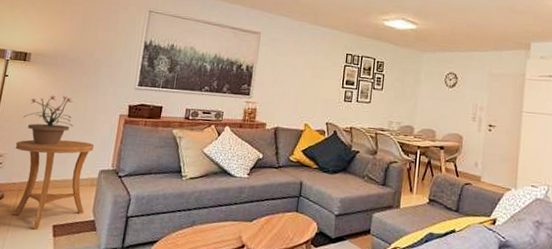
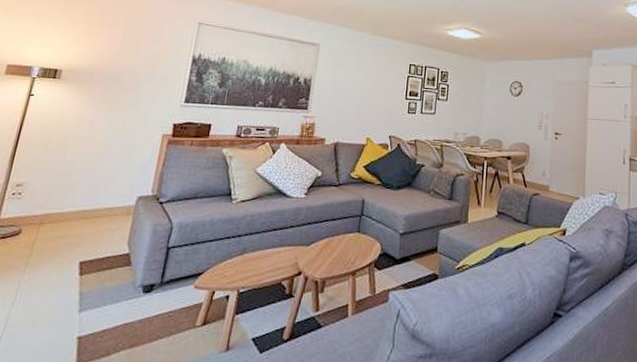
side table: present [13,139,95,229] -> none [32,164,133,267]
potted plant: present [23,95,74,146] -> none [49,115,109,172]

